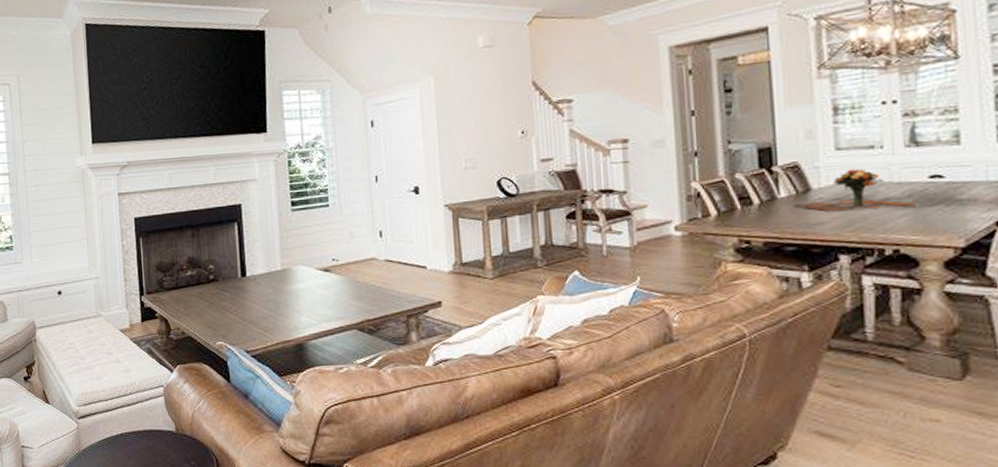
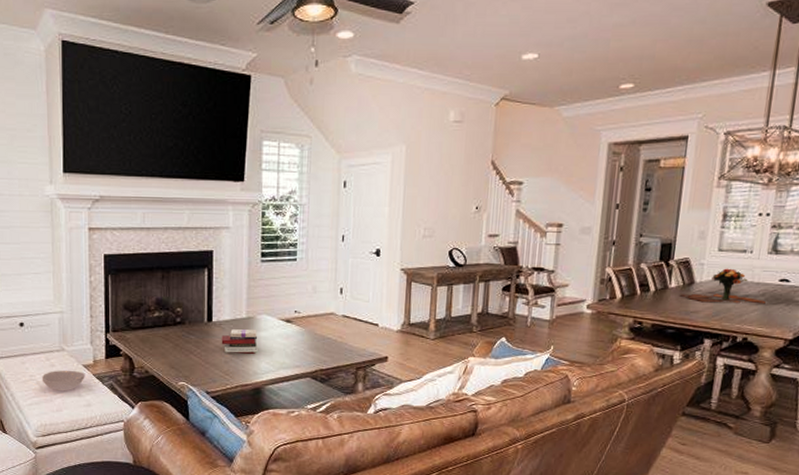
bowl: none [80,335,123,358] -> present [41,370,85,392]
books: none [257,281,297,308] -> present [221,329,258,354]

